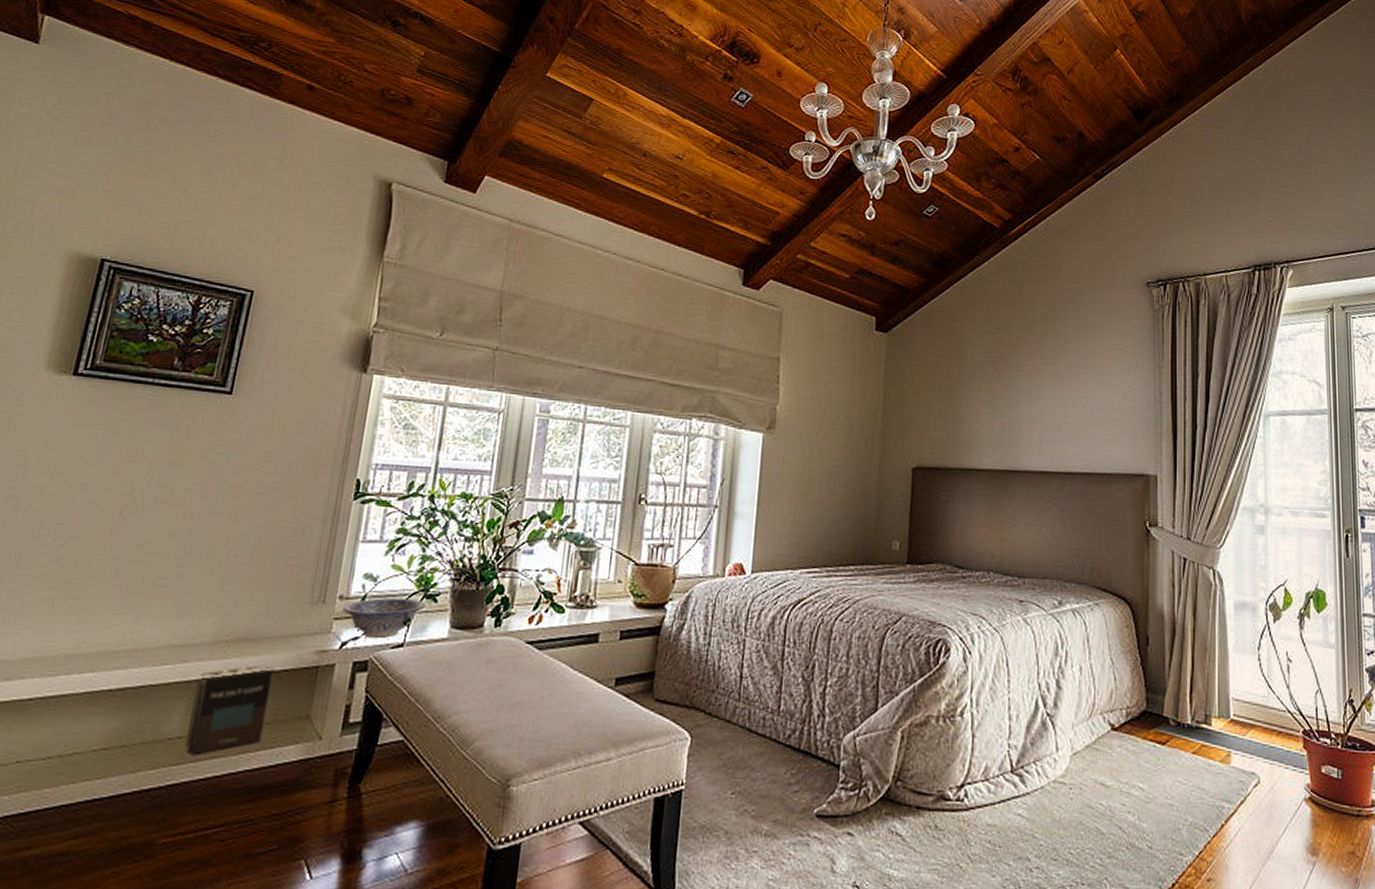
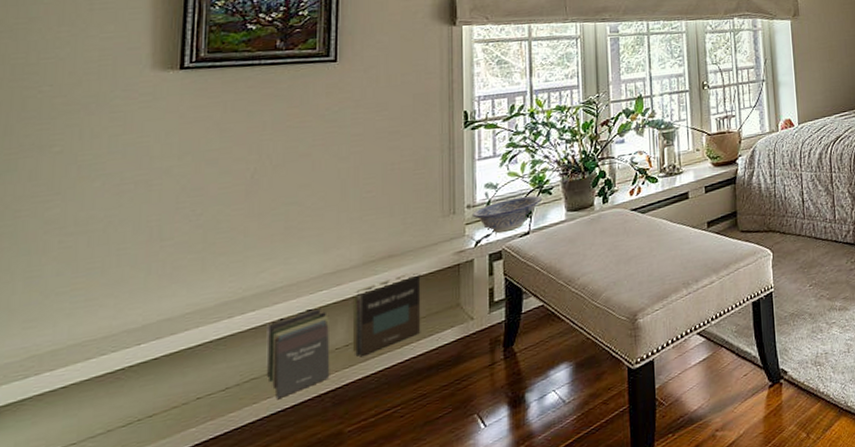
books: none [90,684,168,784] -> present [266,309,330,399]

